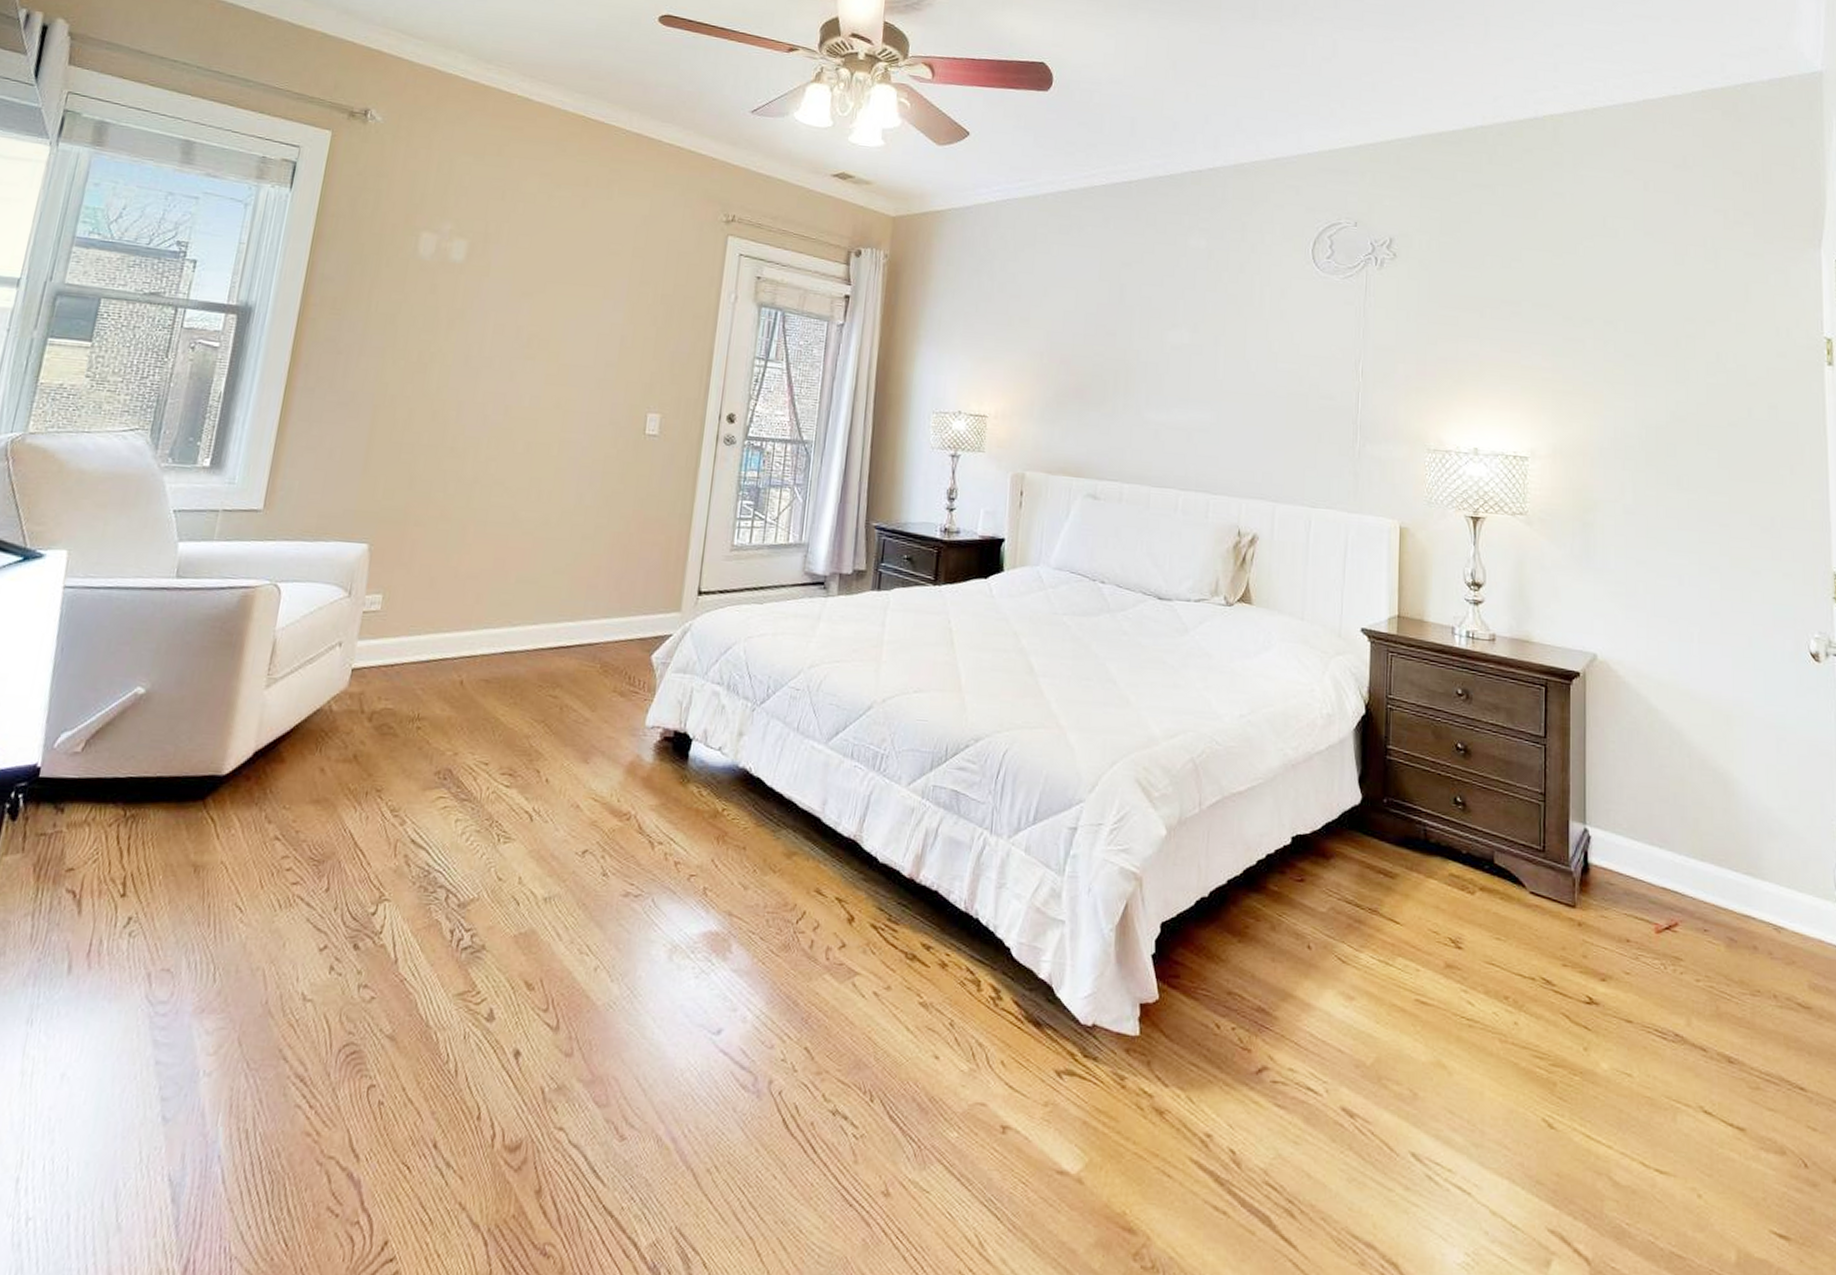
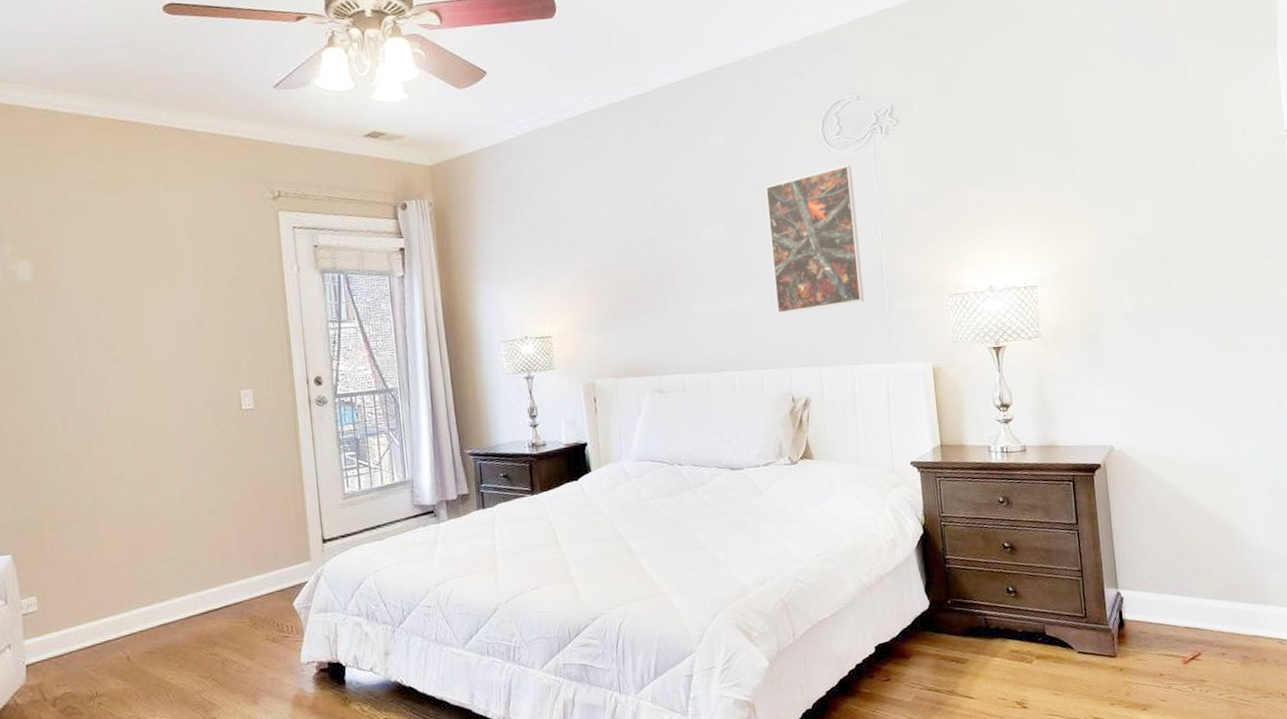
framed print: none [1235,291,1339,440] -> present [766,165,865,314]

